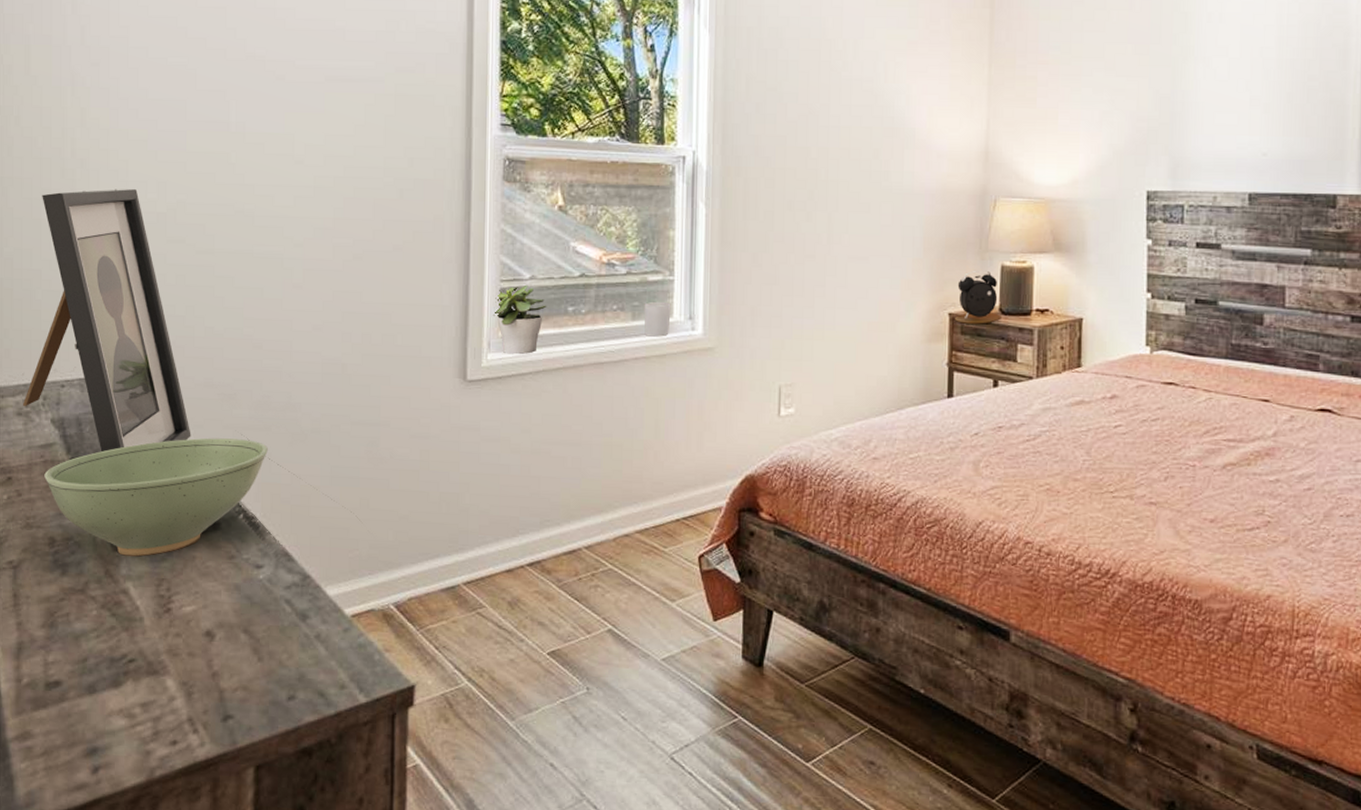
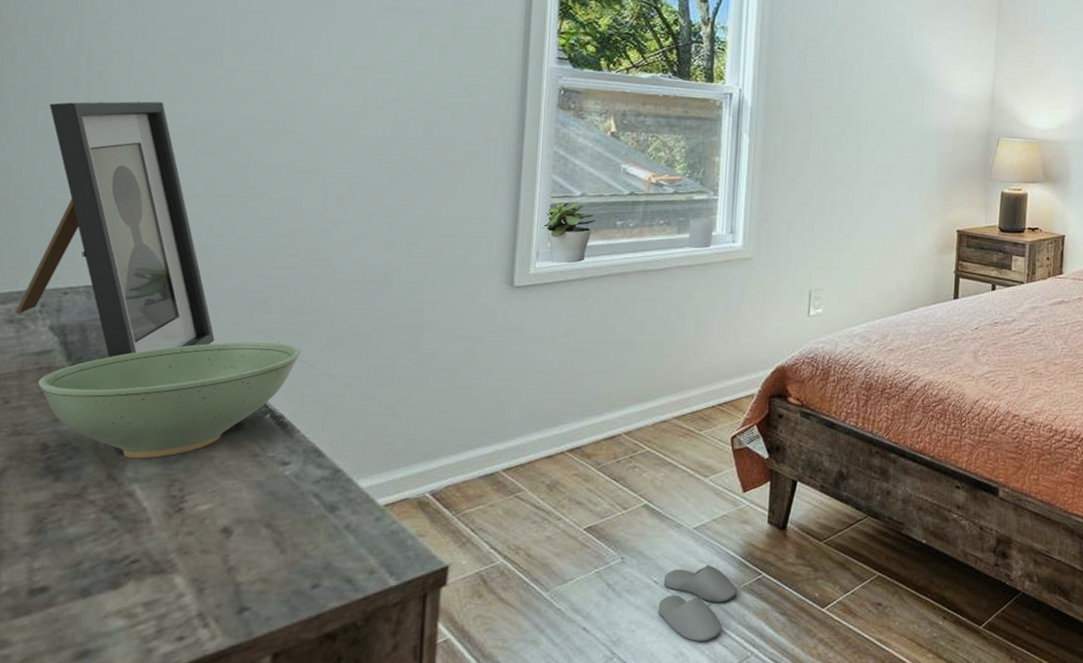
slippers: none [627,702,711,790] -> present [658,564,737,641]
alarm clock: present [954,270,1001,324] -> none [961,195,1000,240]

